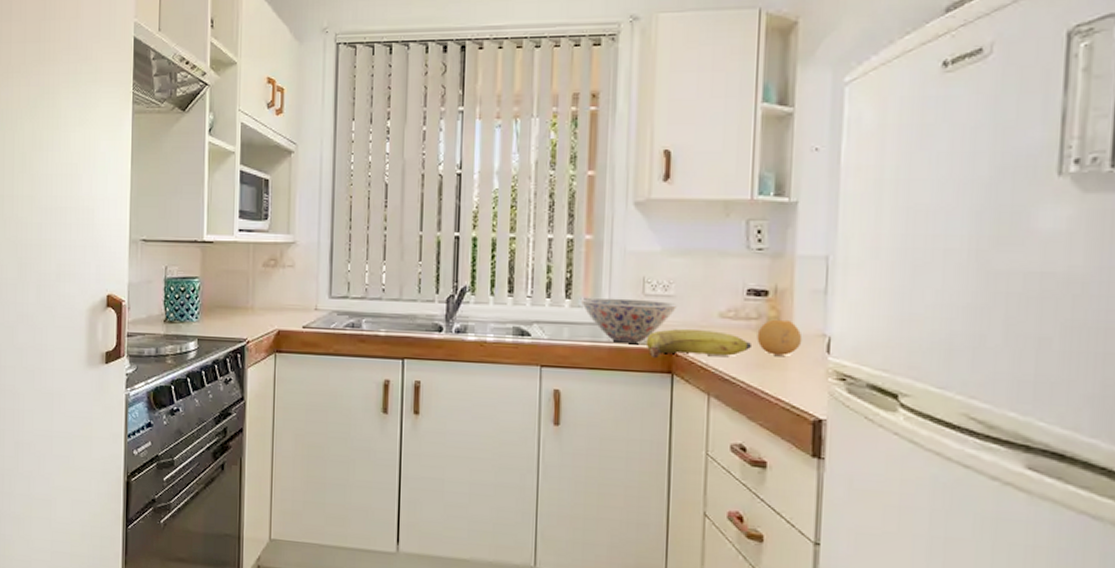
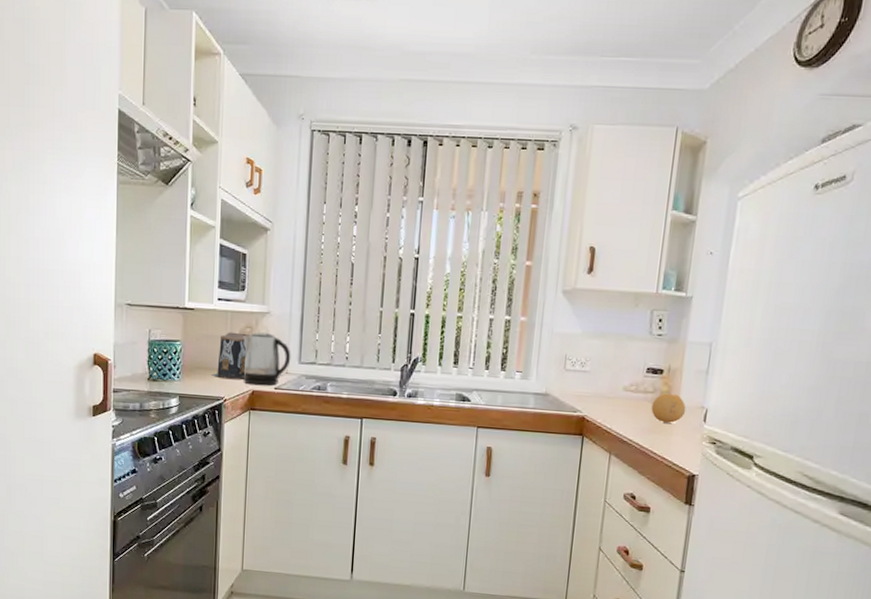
canister: none [233,266,274,319] -> present [212,332,250,381]
kettle: none [267,265,320,324] -> present [243,332,291,385]
bowl: present [580,297,677,343] -> none [513,371,591,410]
banana: present [646,329,753,359] -> none [563,399,647,423]

